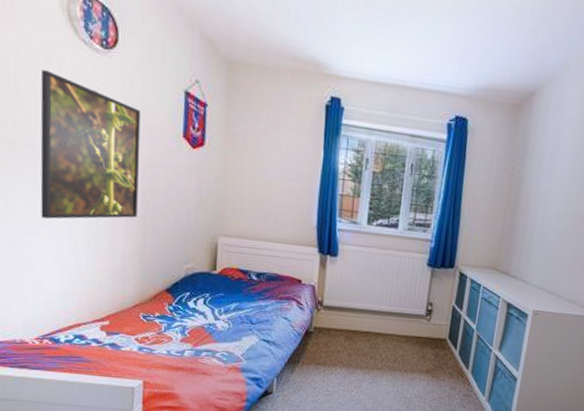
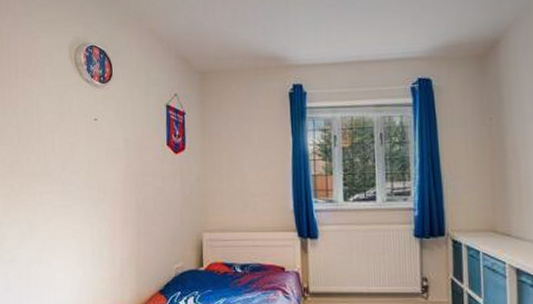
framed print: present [40,70,141,219] -> none [55,110,133,236]

